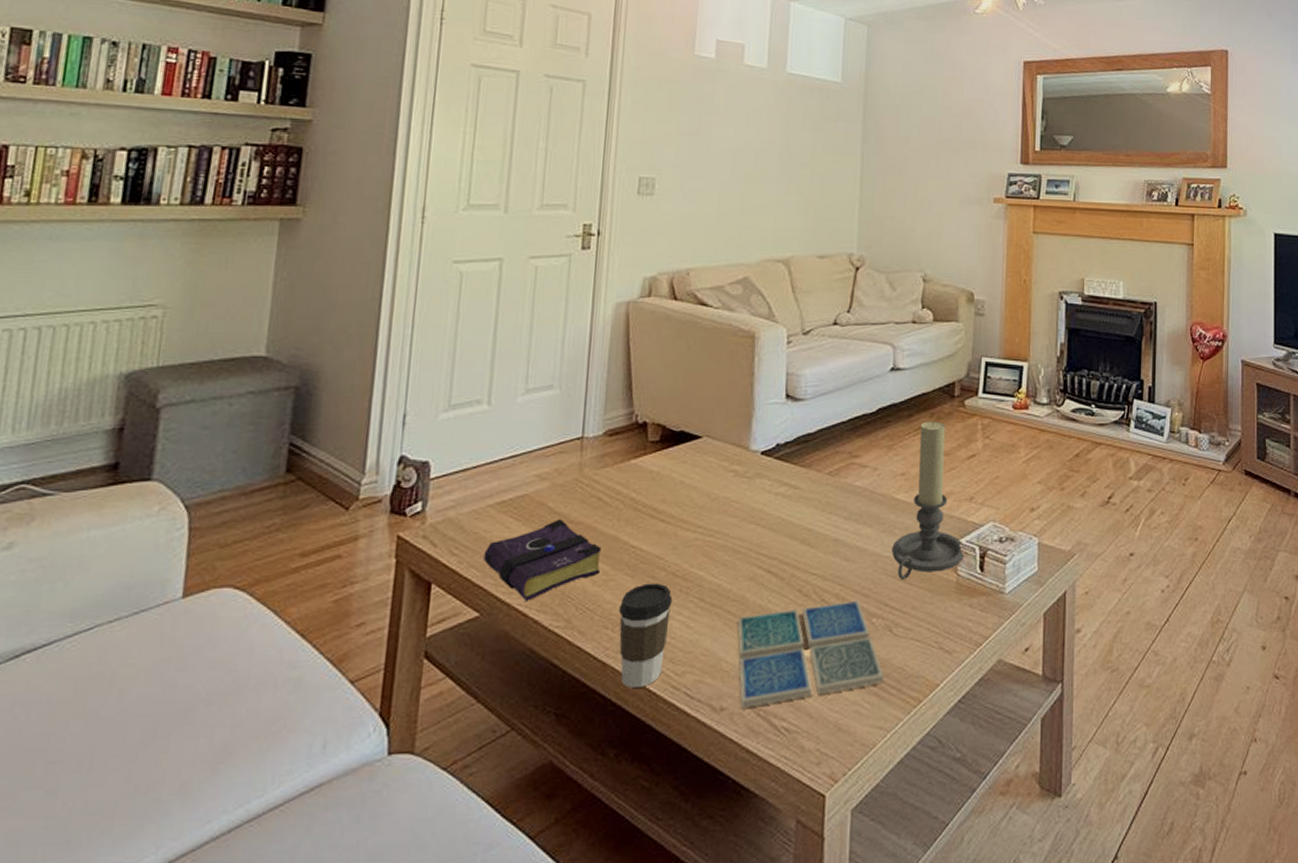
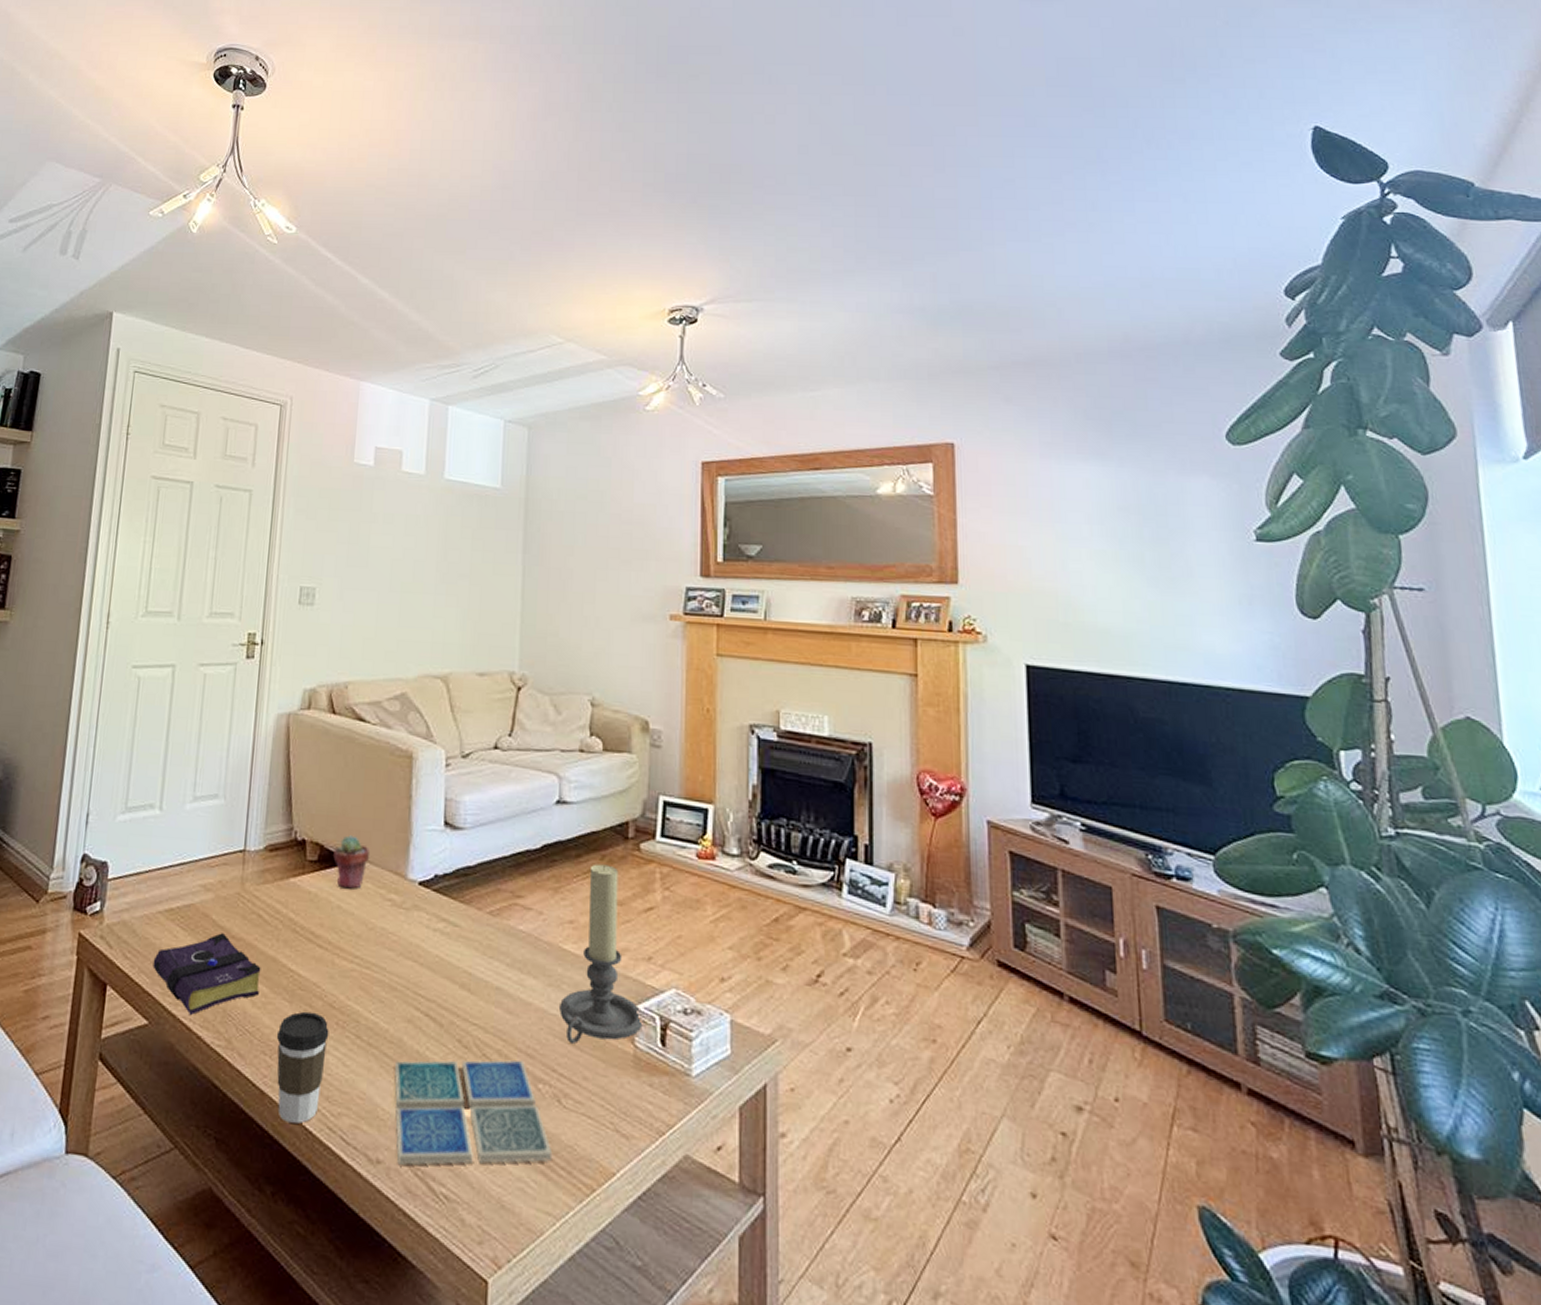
potted succulent: none [676,414,713,464] -> present [333,835,370,889]

